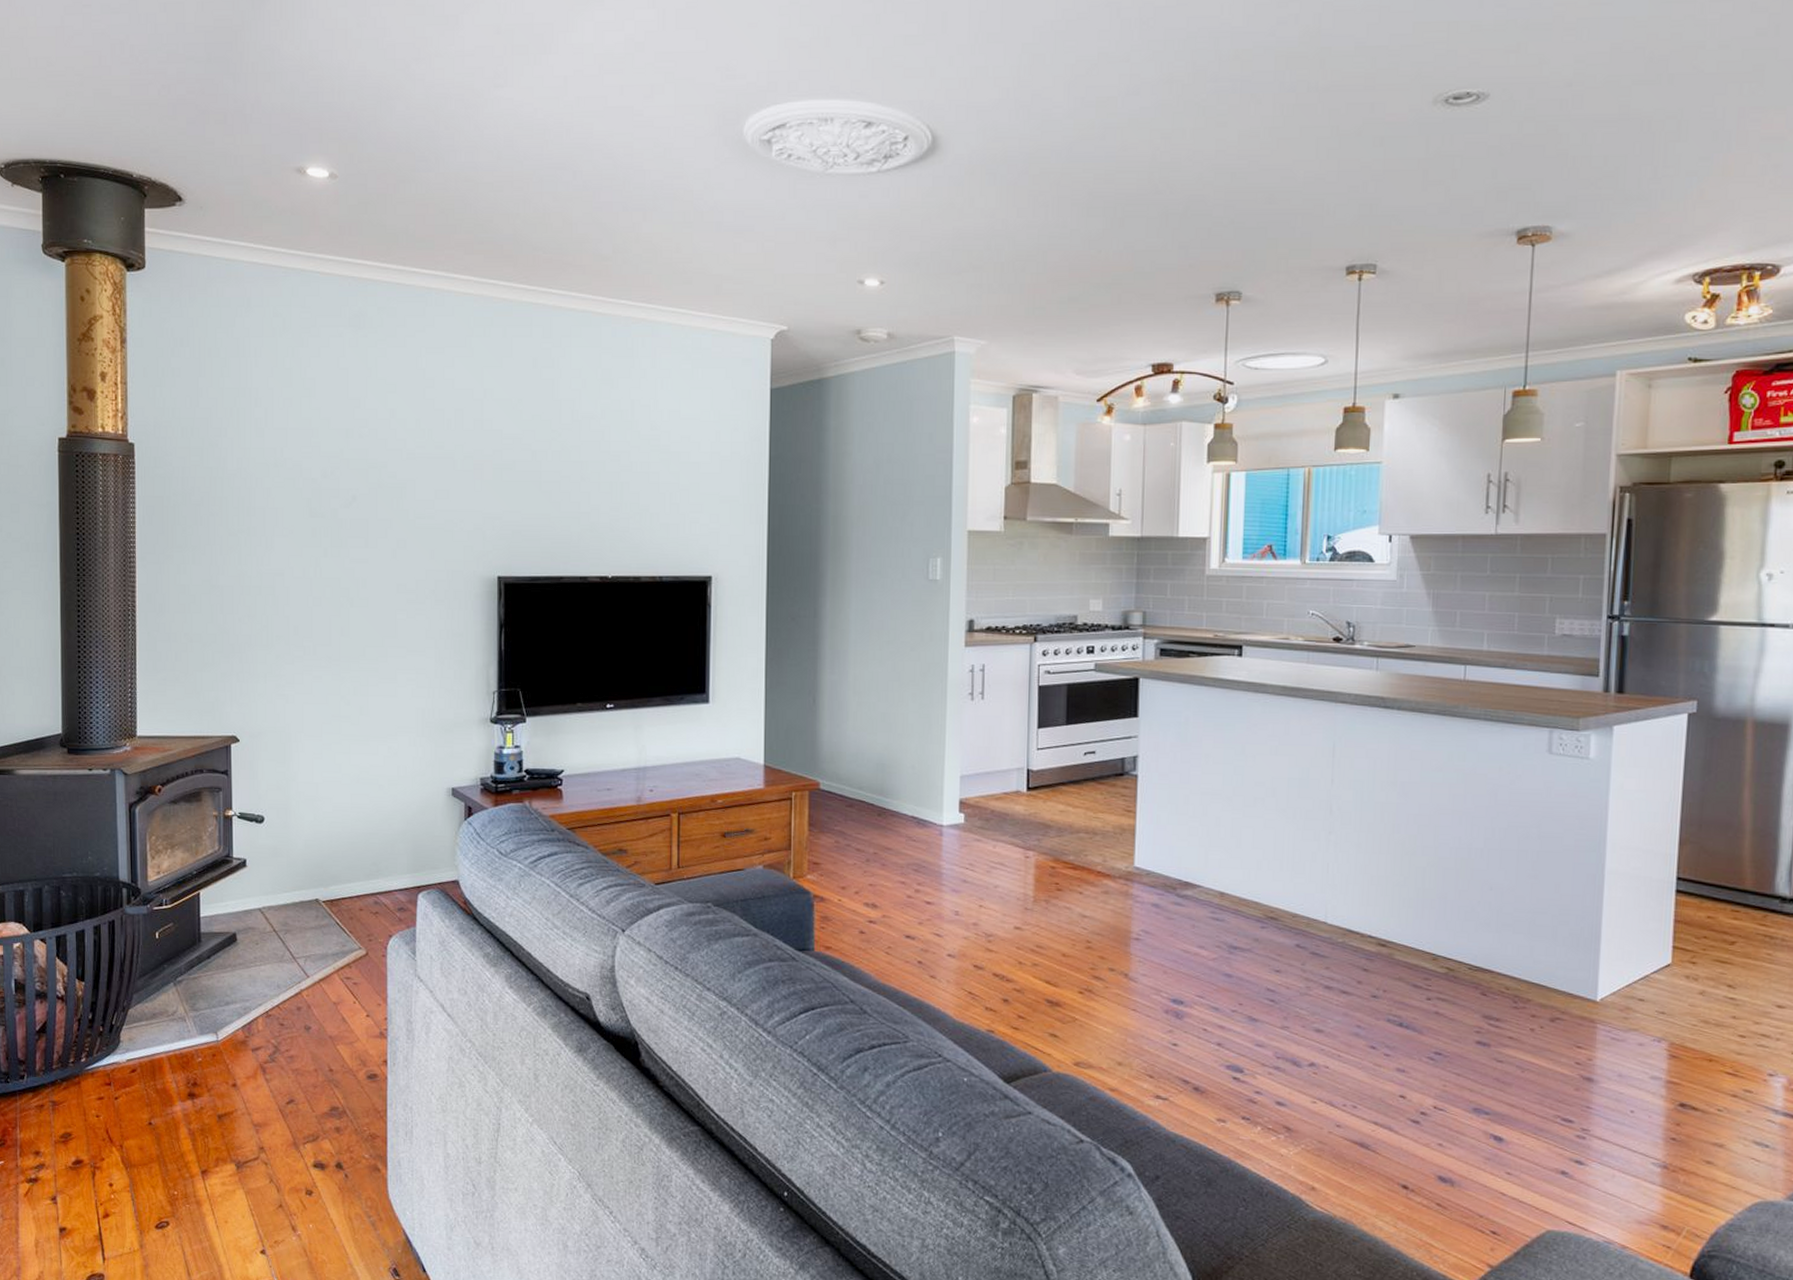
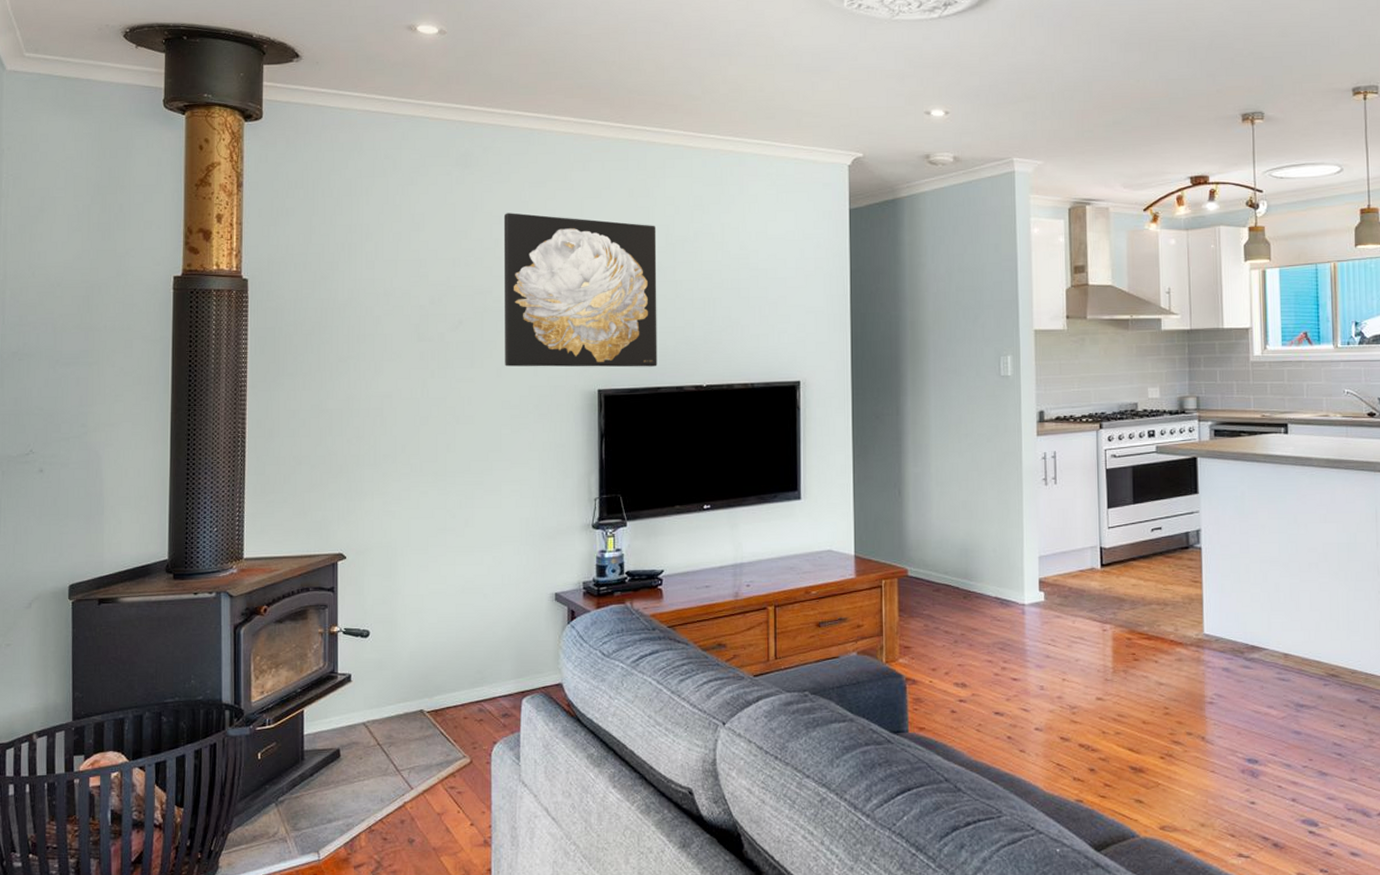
wall art: none [399,381,561,554] -> present [503,213,657,368]

